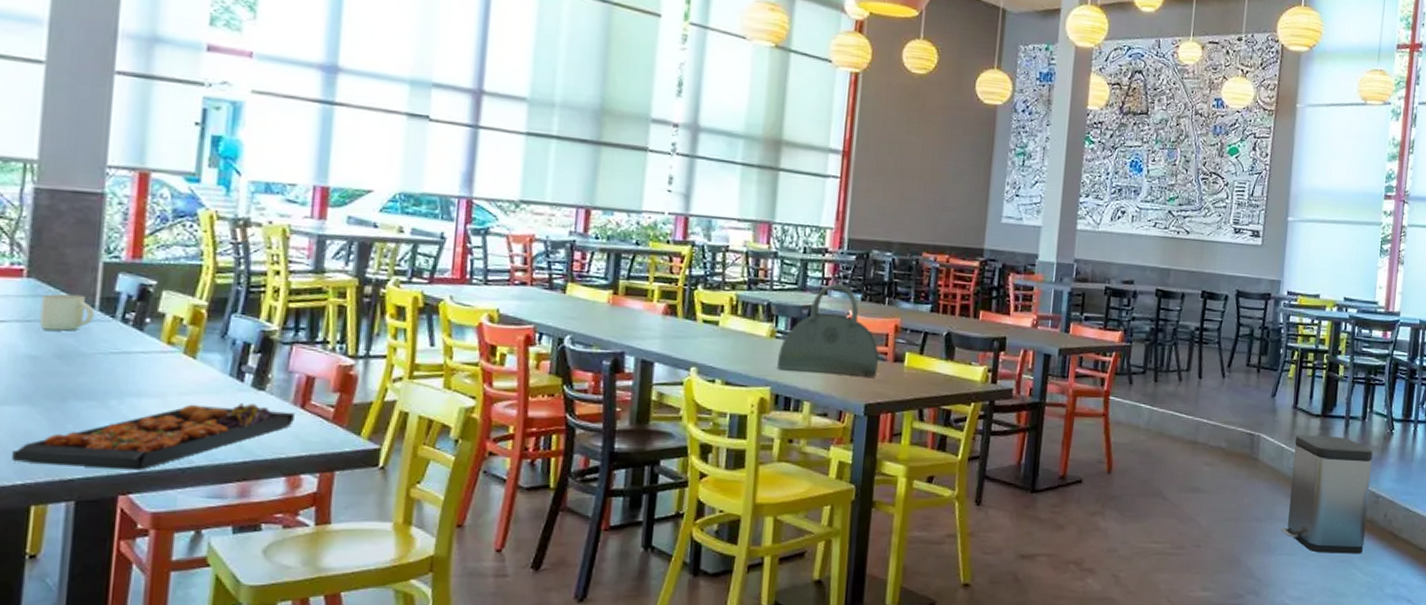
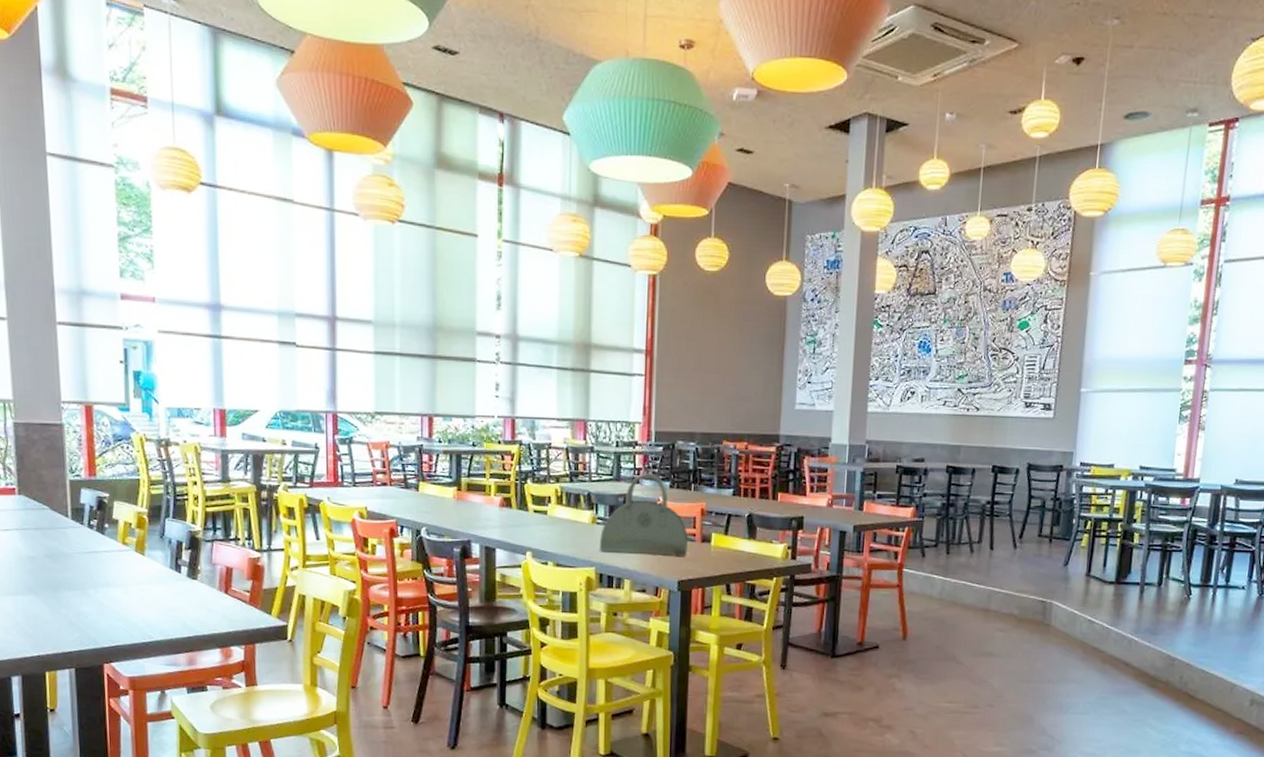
food tray: present [11,403,295,470] -> none [27,590,221,644]
mug: present [39,293,95,331] -> none [30,506,69,536]
pedal bin: present [1281,434,1373,554] -> none [1074,601,1169,714]

